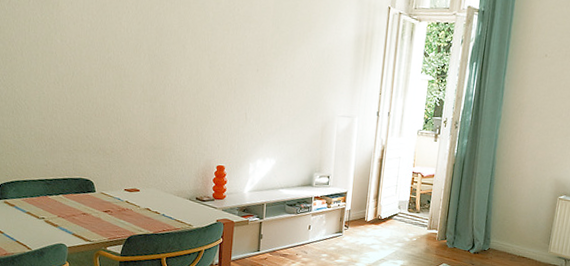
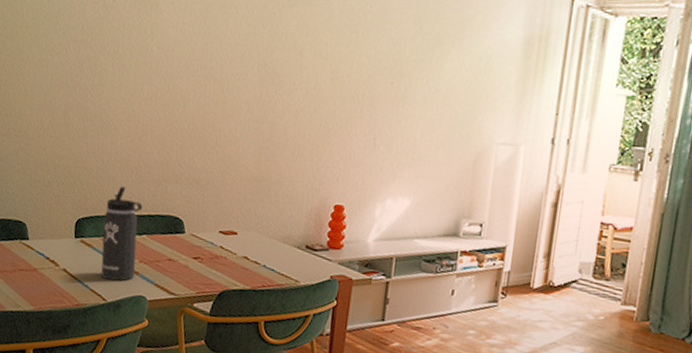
thermos bottle: none [23,156,58,233] -> present [101,186,143,281]

